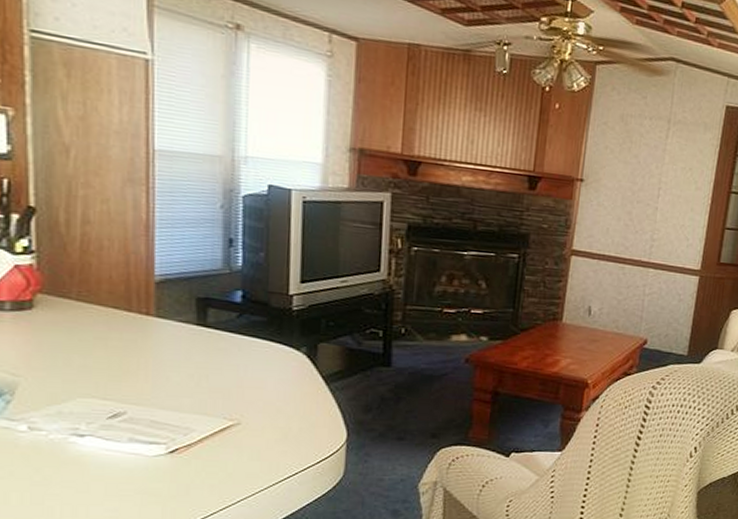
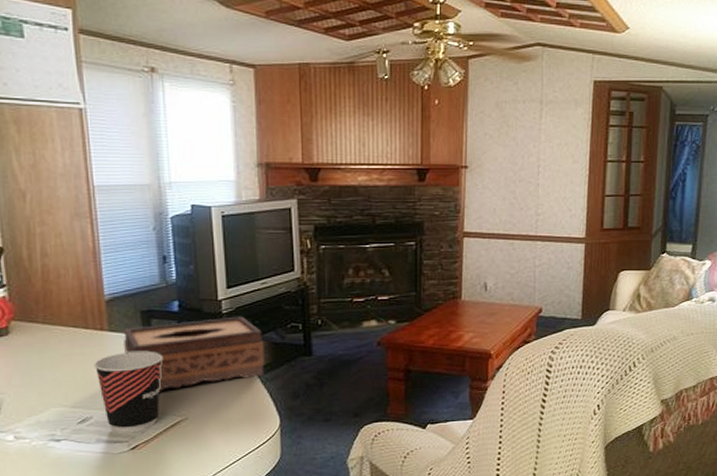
cup: none [134,342,217,433] -> present [94,352,162,433]
tissue box: none [172,315,338,392] -> present [124,316,265,393]

